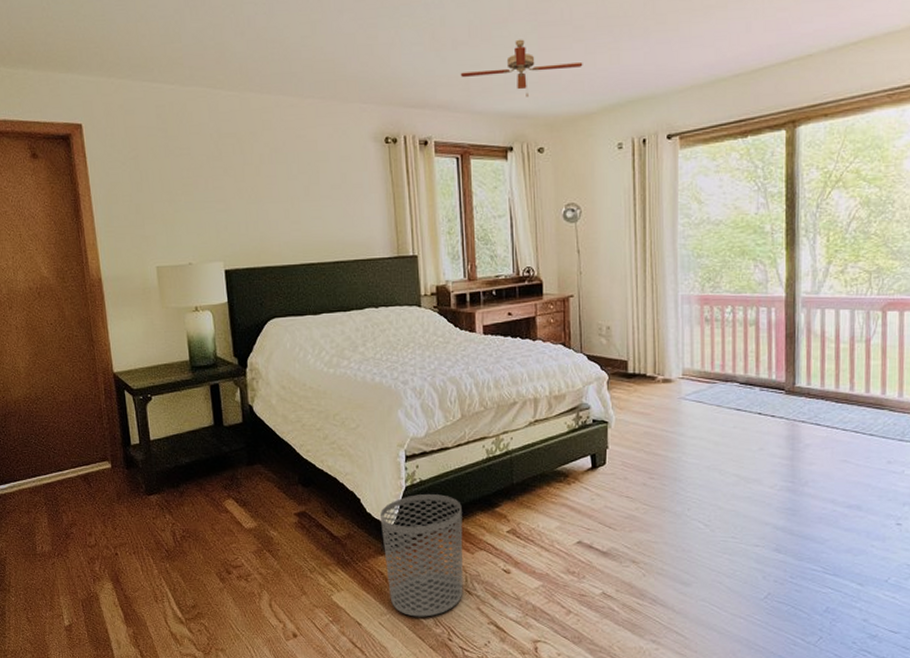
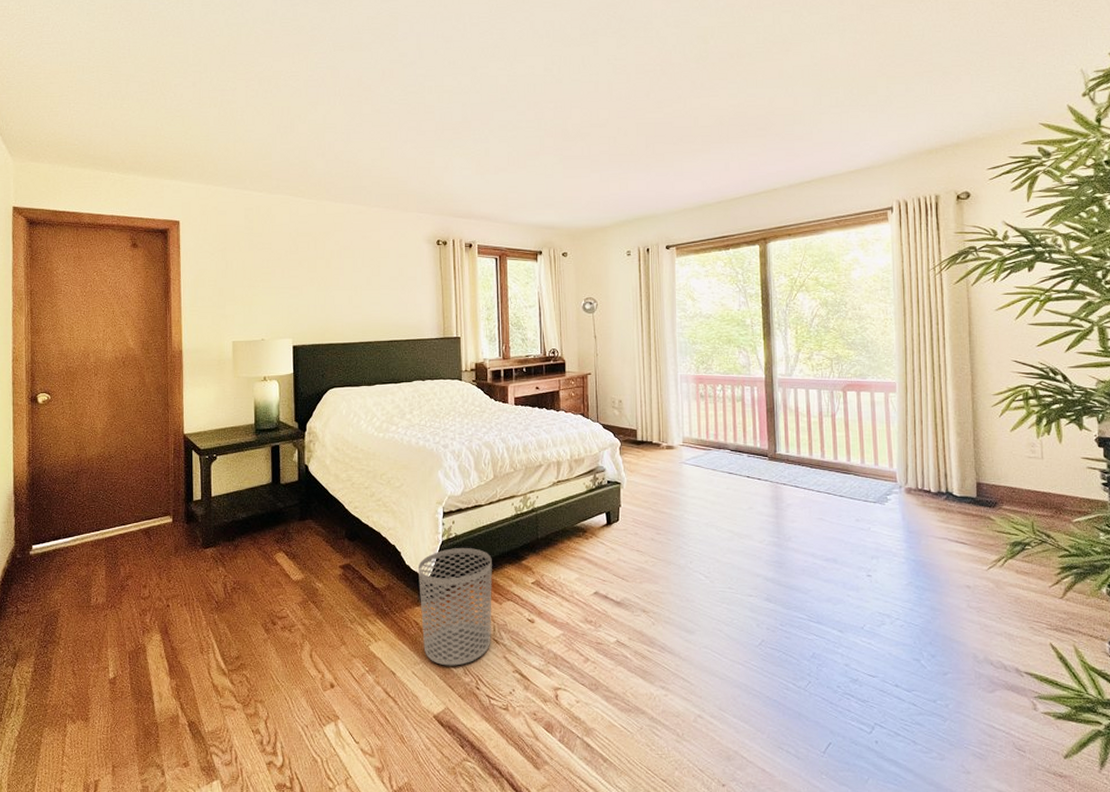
ceiling fan: present [460,39,583,97] -> none [500,168,599,213]

